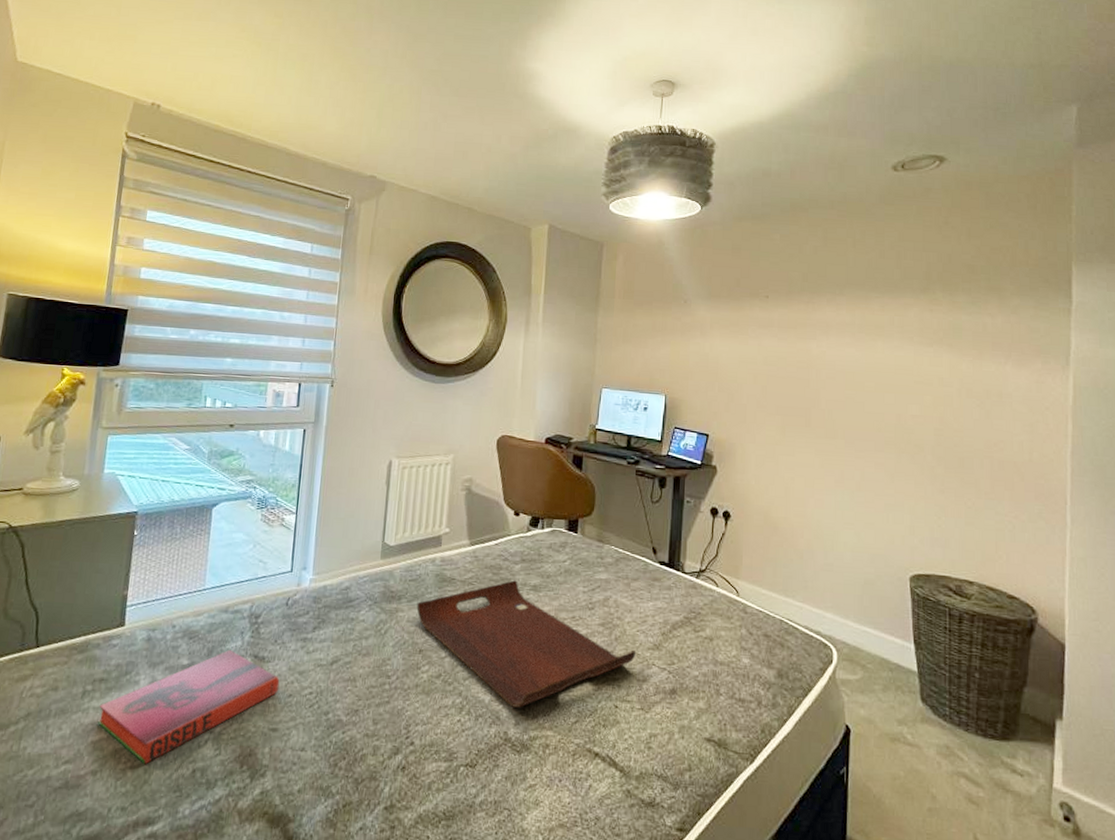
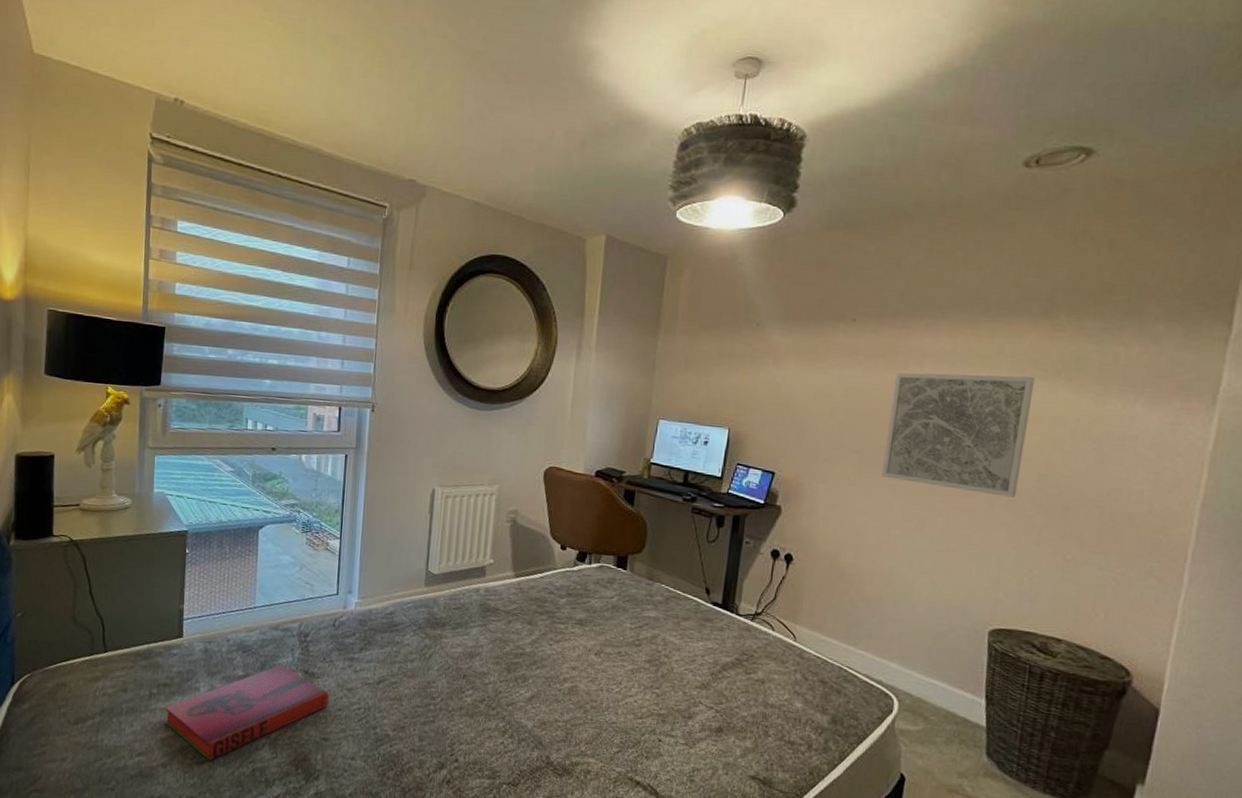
serving tray: present [416,580,637,708] -> none [460,613,683,735]
wall art: none [803,342,922,451] -> present [882,372,1035,498]

